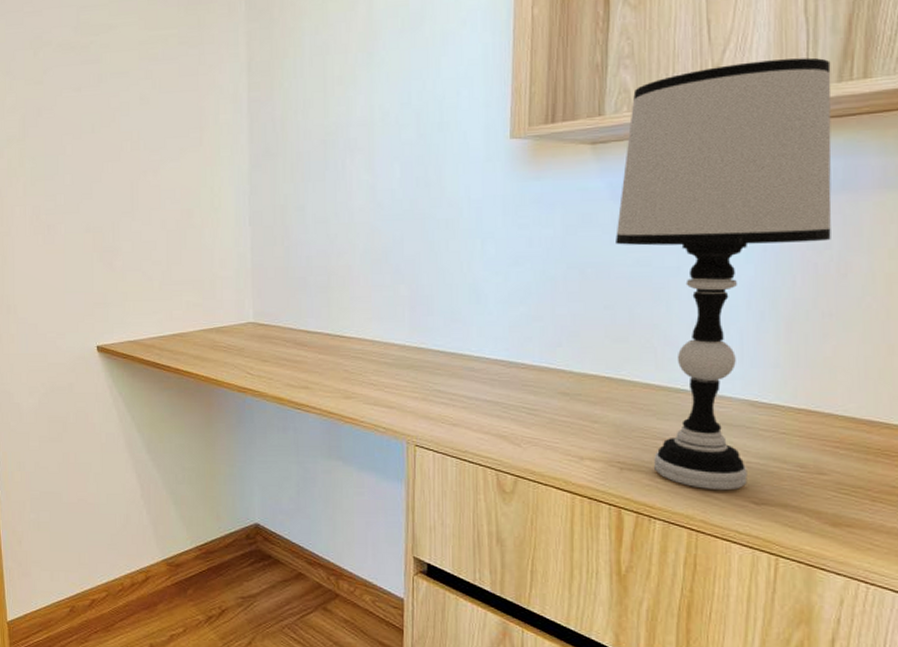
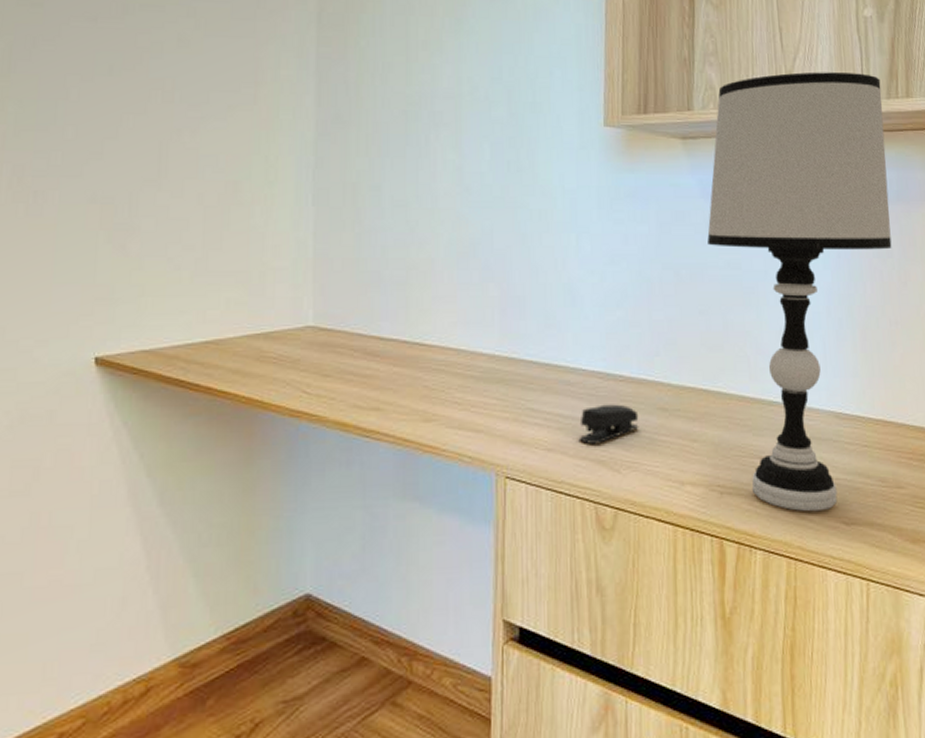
stapler: none [481,388,540,421] -> present [578,404,639,444]

